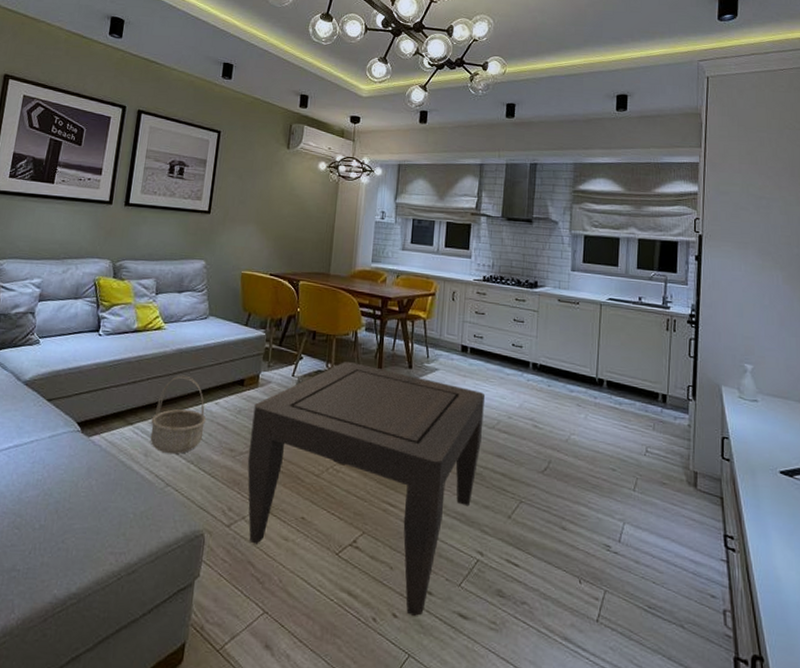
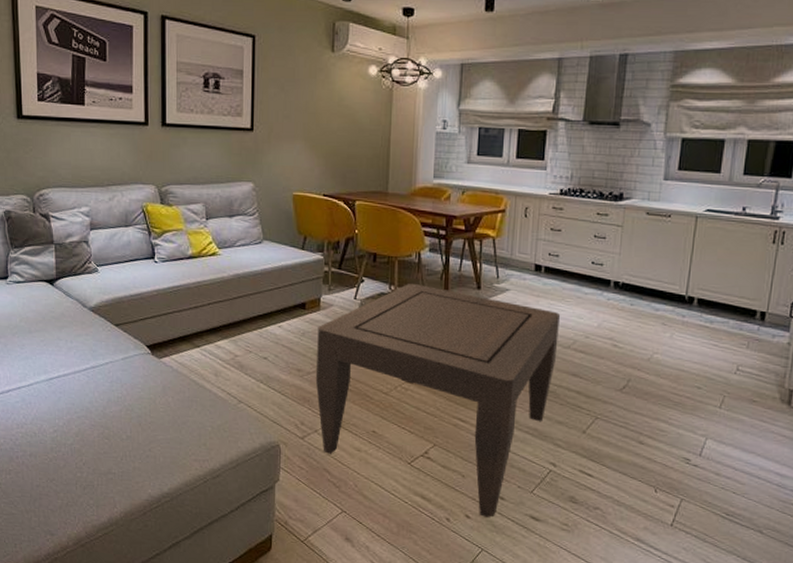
basket: present [150,375,207,454] -> none [217,299,271,374]

